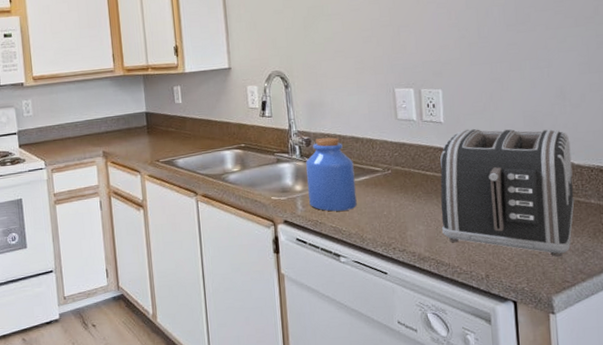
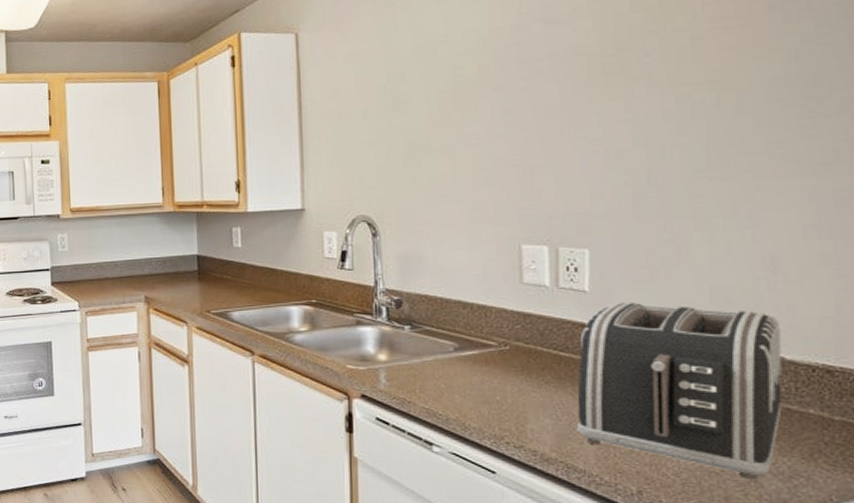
jar: present [306,137,357,212] -> none [394,299,459,390]

